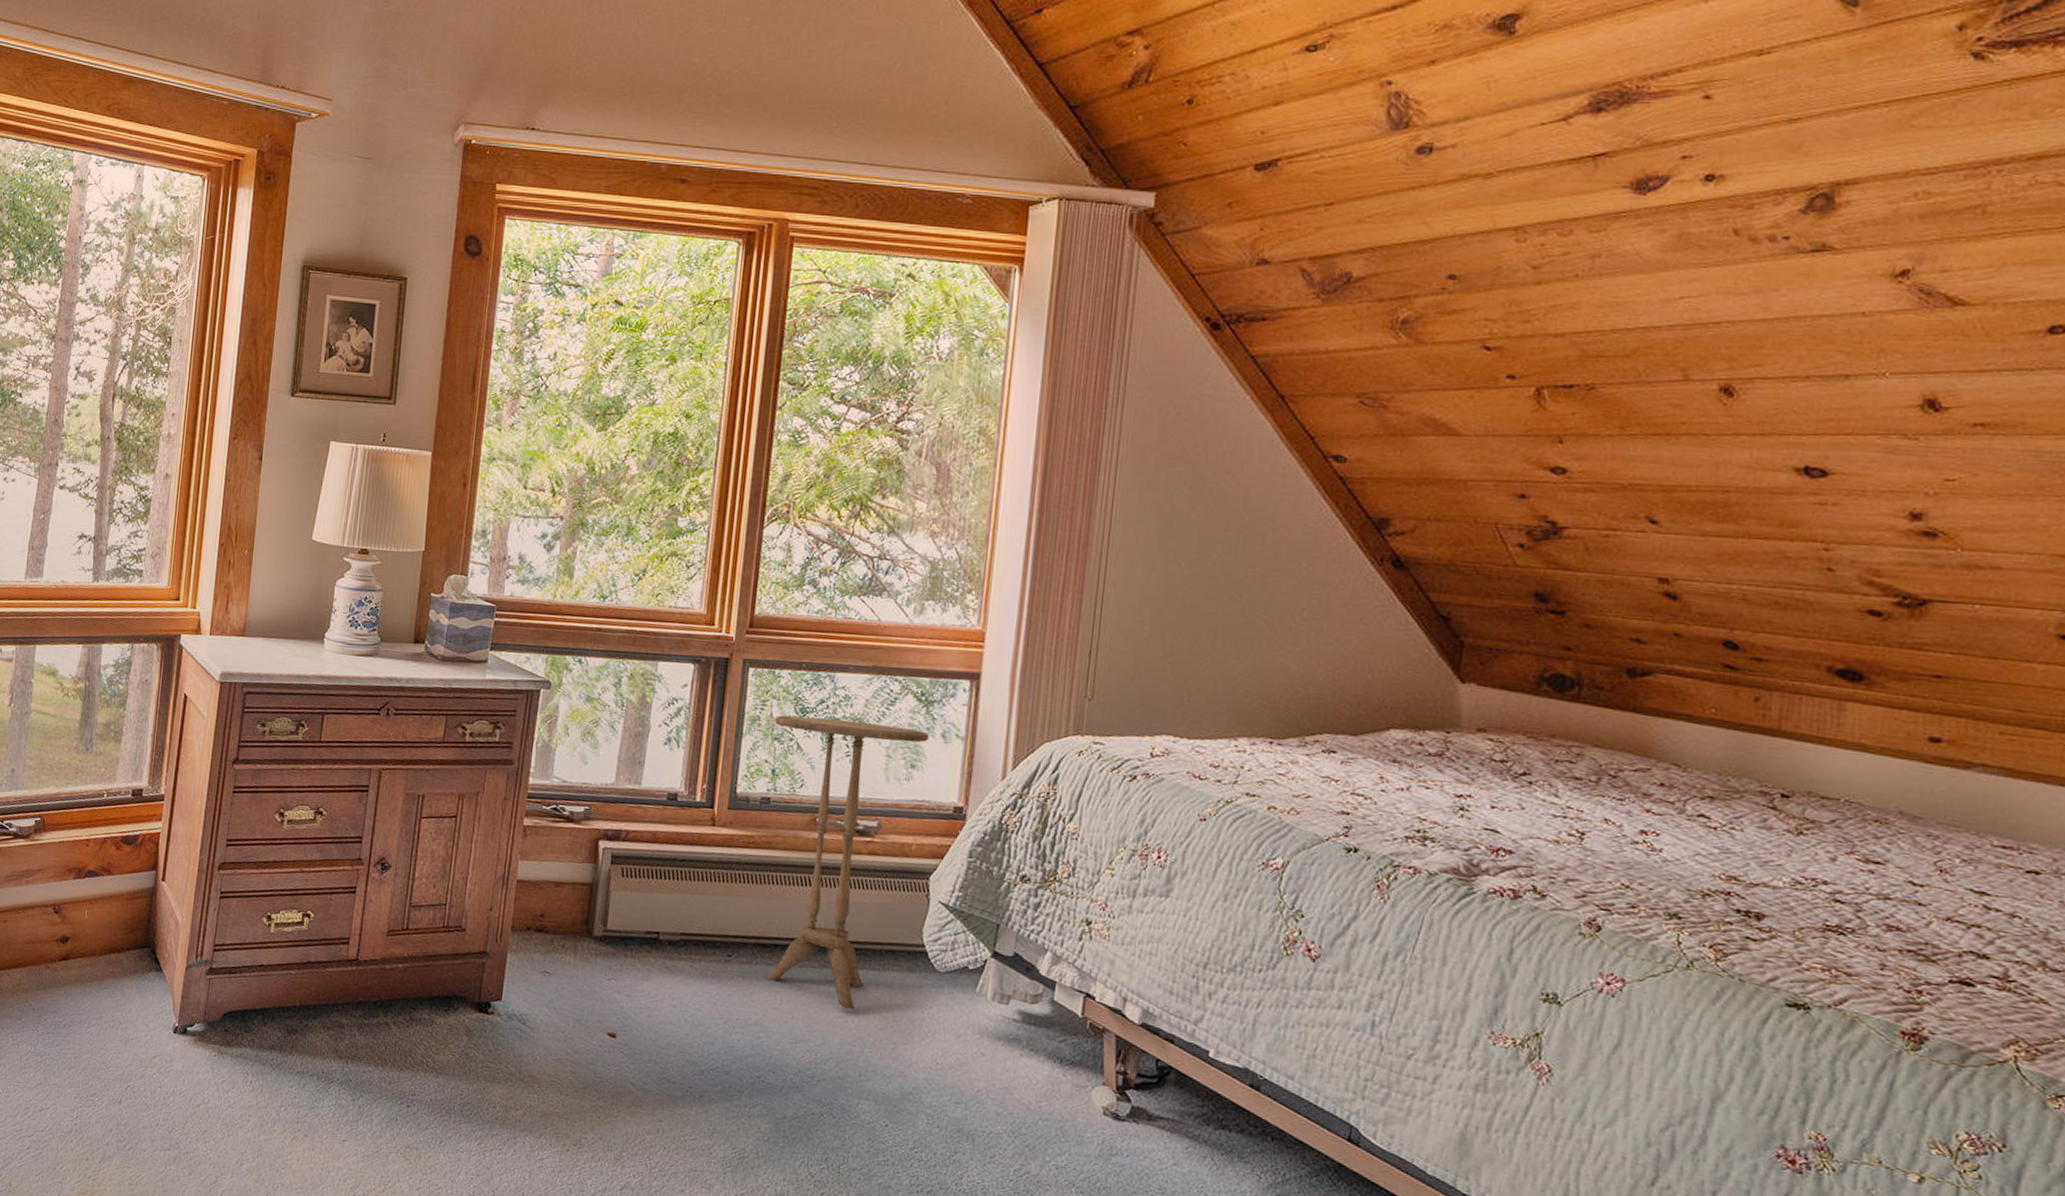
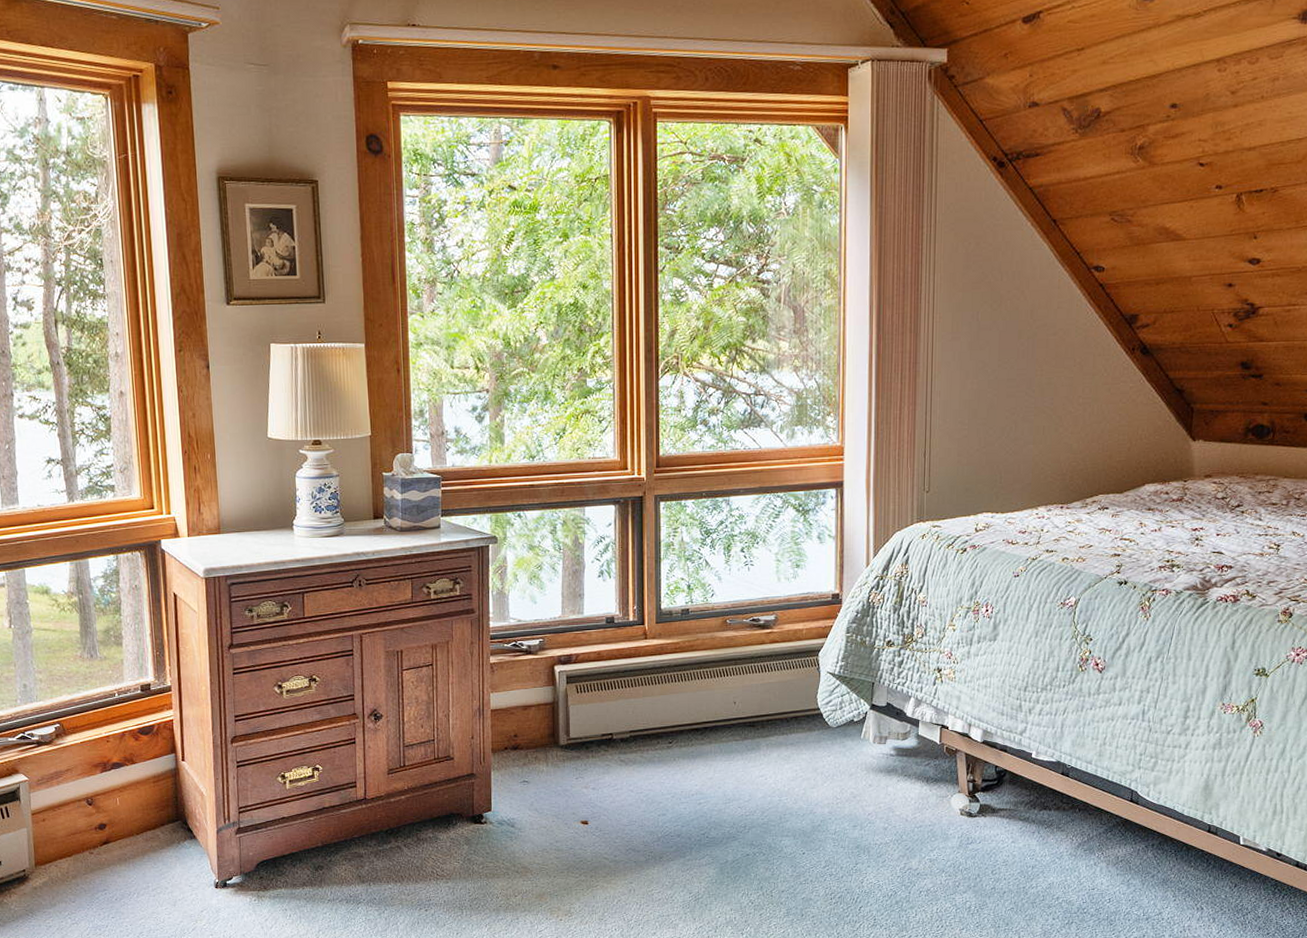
side table: present [764,715,929,1009] -> none [686,535,808,768]

